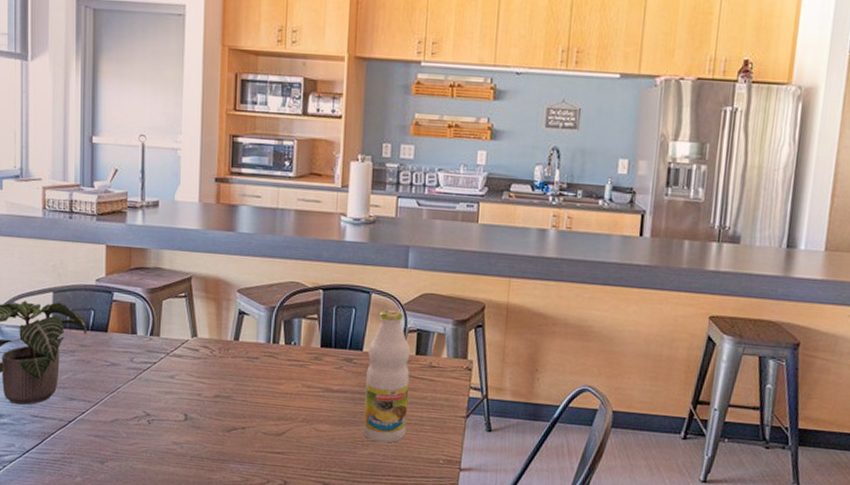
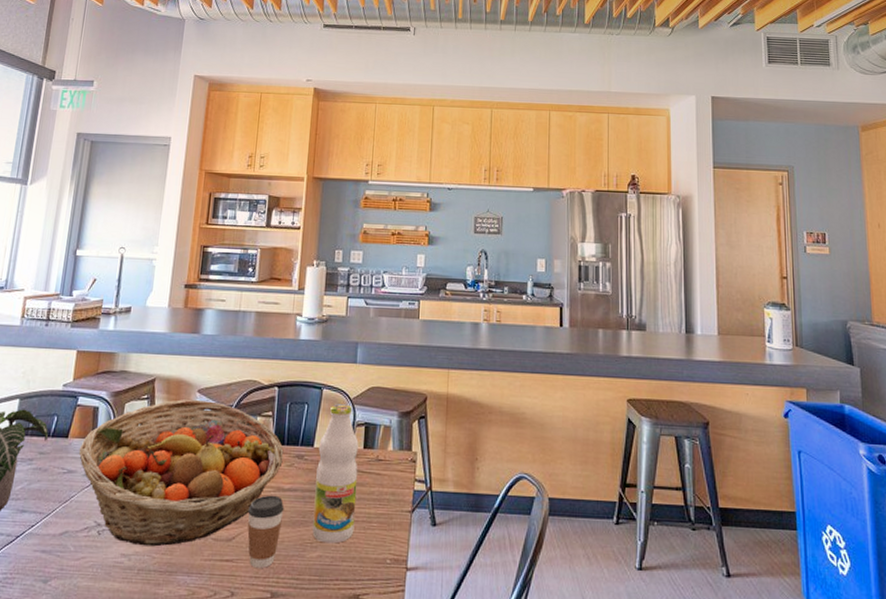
fruit basket: none [120,299,331,437] -> present [78,399,284,547]
coffee cup: none [297,395,334,462] -> present [247,495,284,569]

